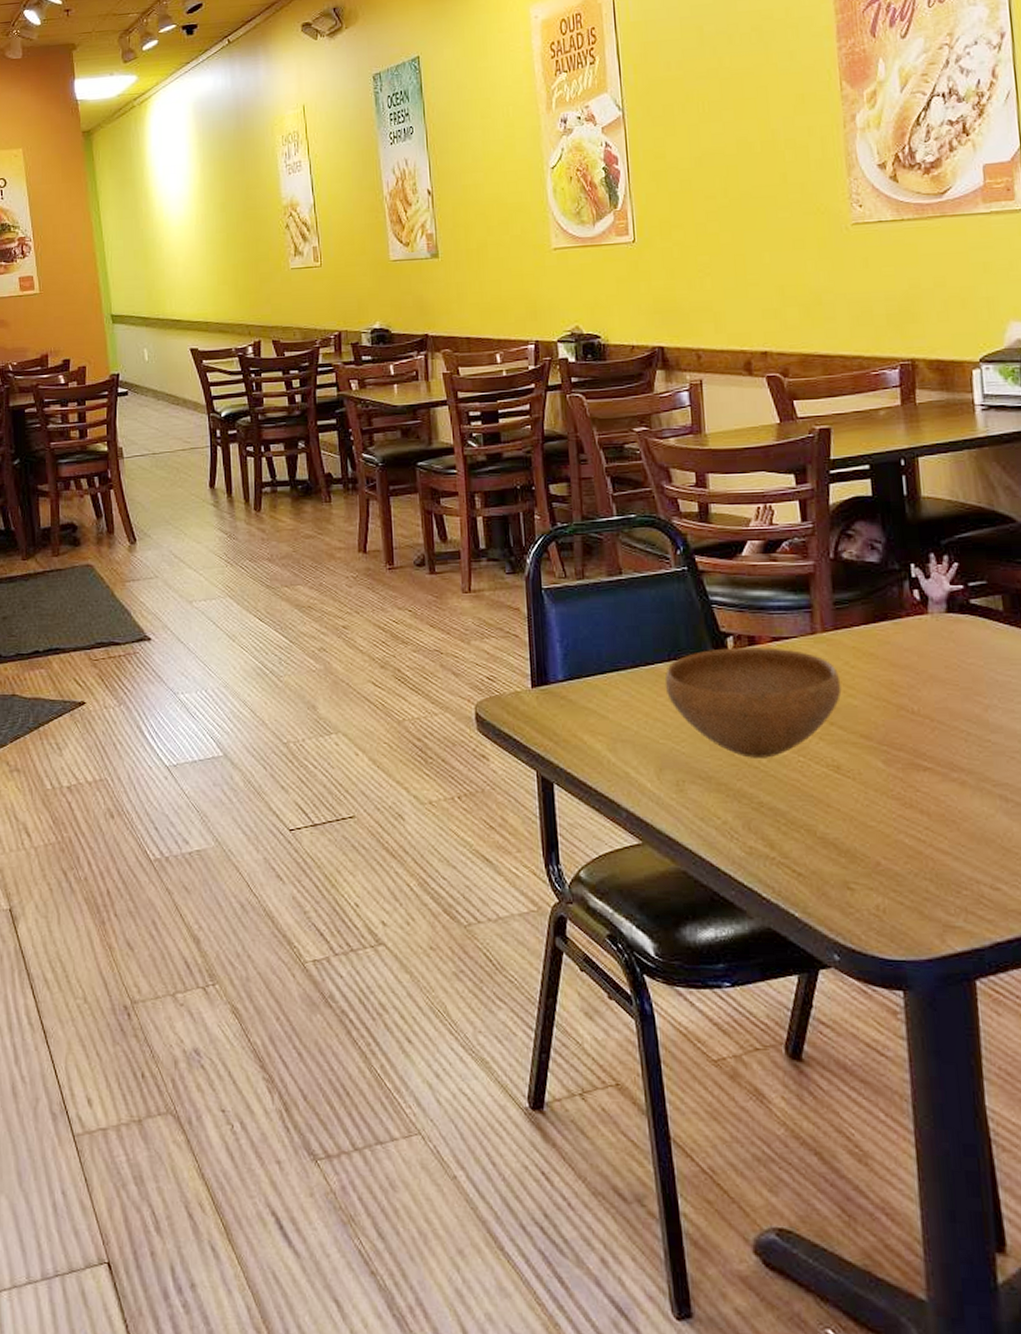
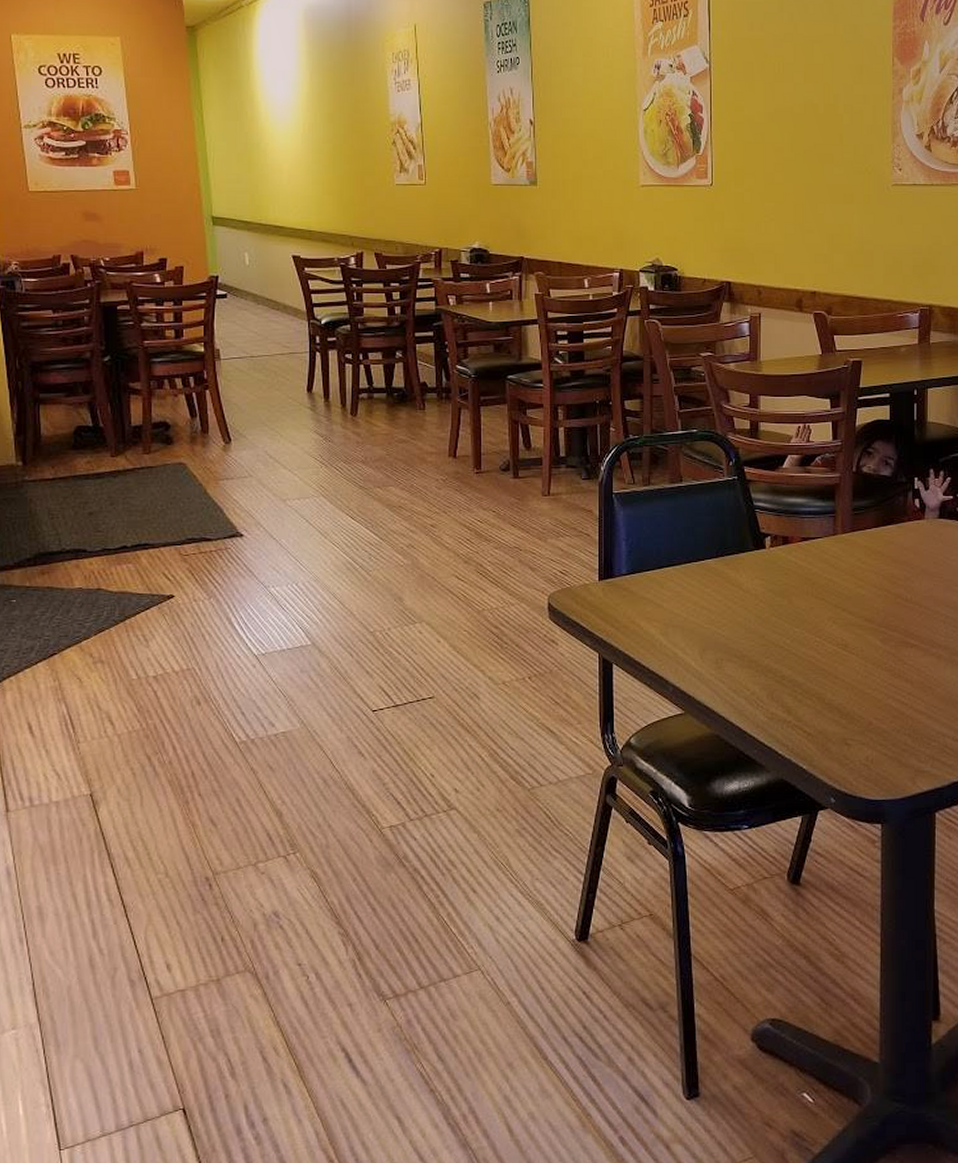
bowl: present [664,647,842,758] -> none [712,546,853,639]

